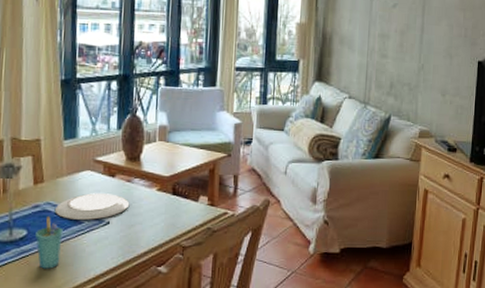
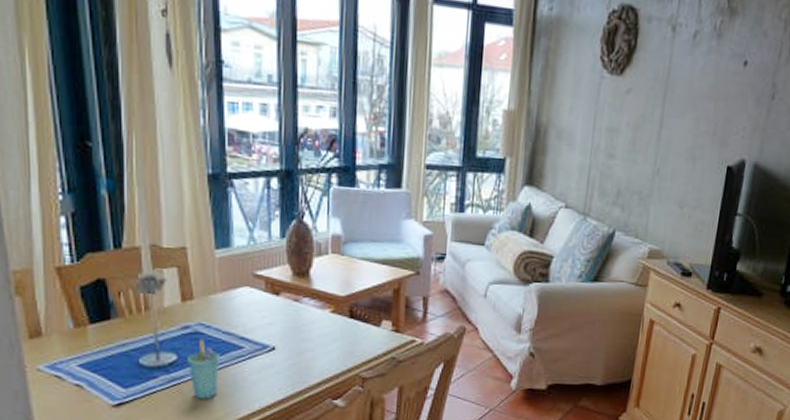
plate: present [54,193,130,220] -> none [208,313,299,345]

